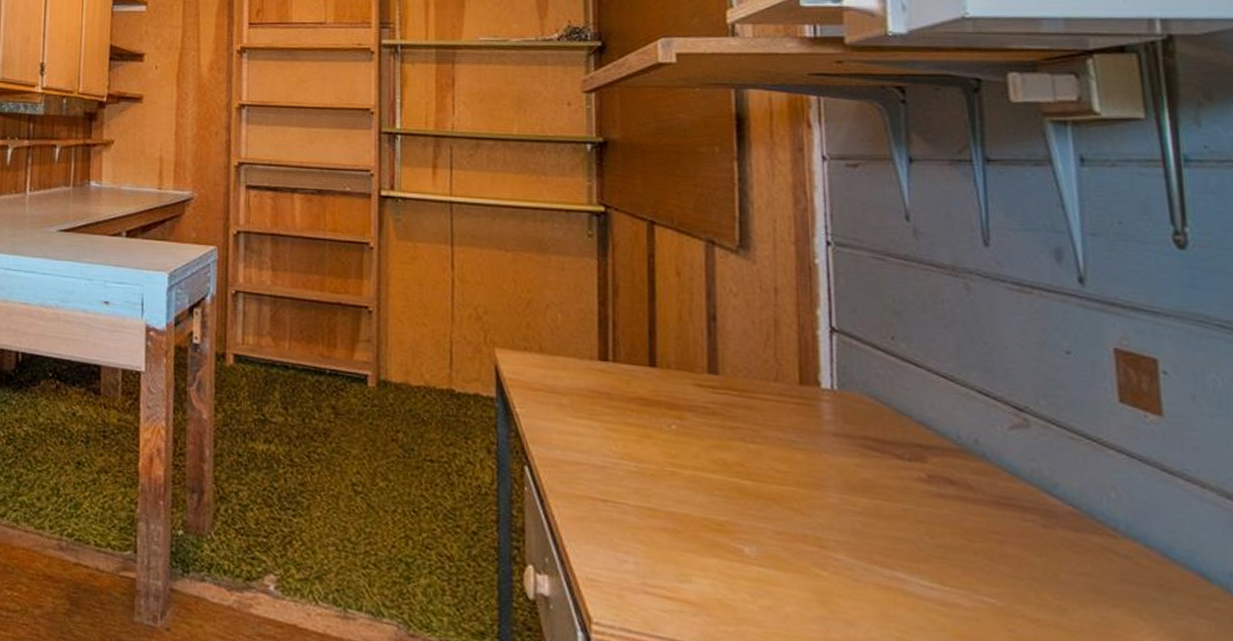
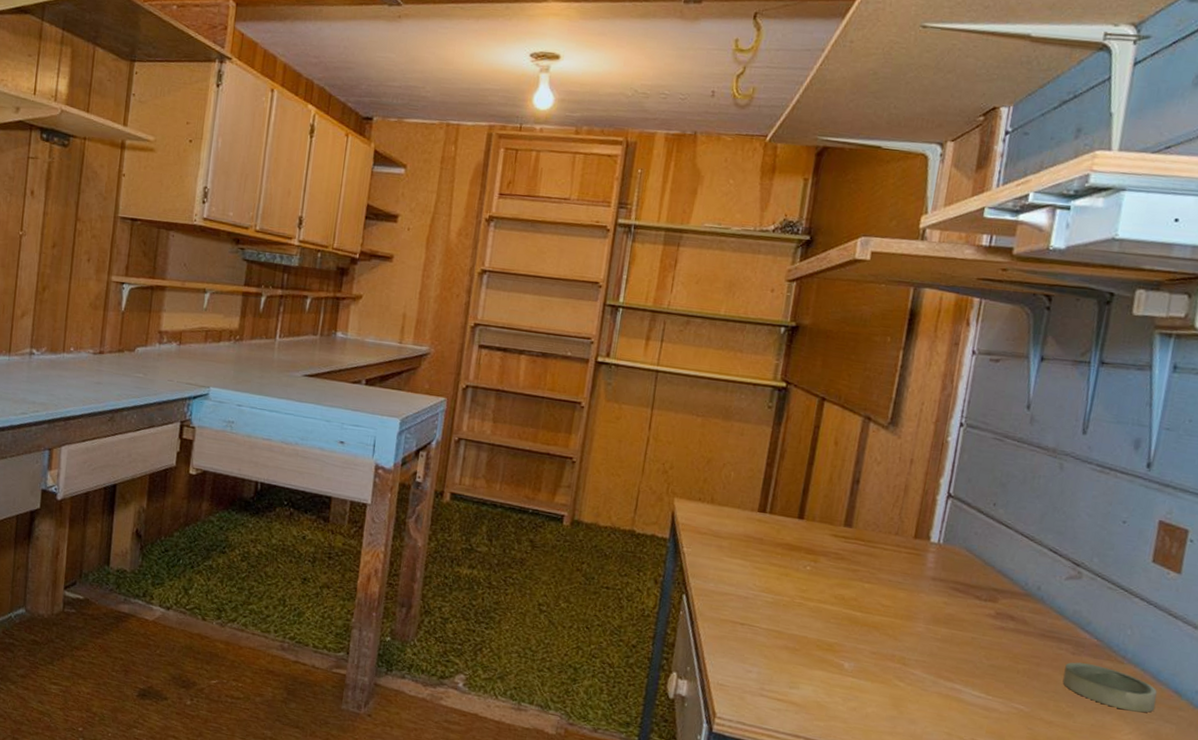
adhesive tape: none [1038,537,1178,605] -> present [1062,662,1157,713]

